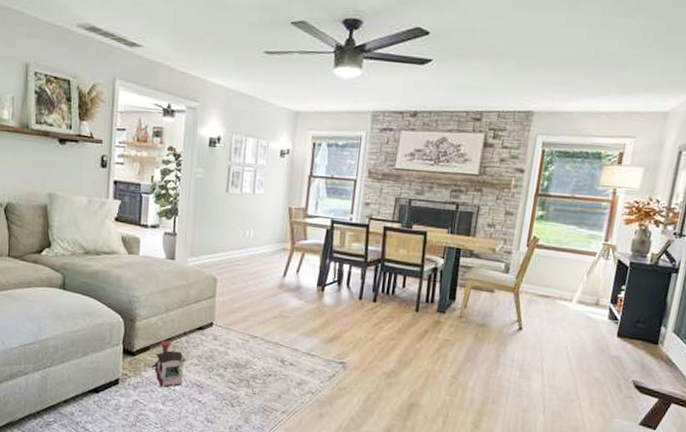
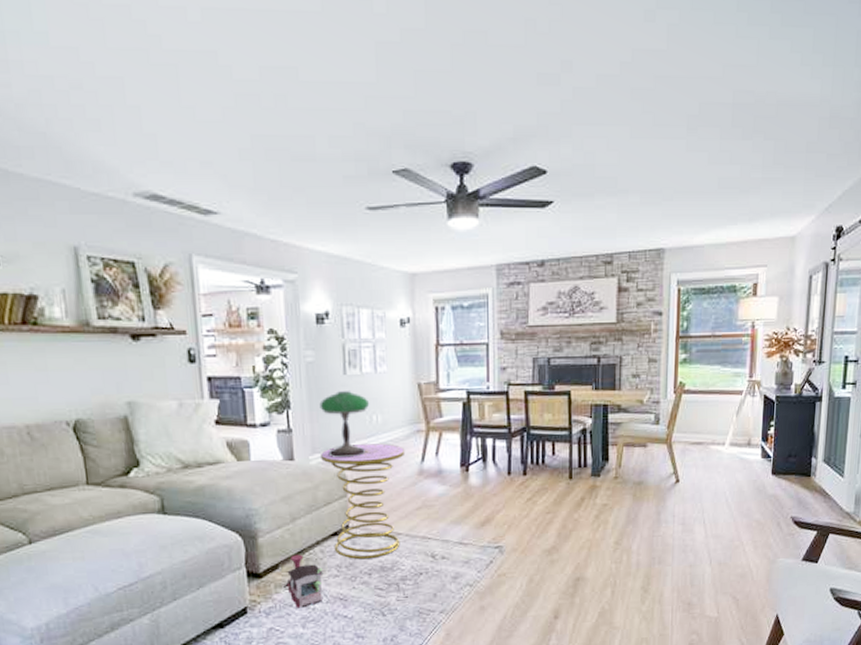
side table: none [197,253,271,355] -> present [321,443,406,560]
table lamp: none [202,206,245,265] -> present [319,391,370,458]

